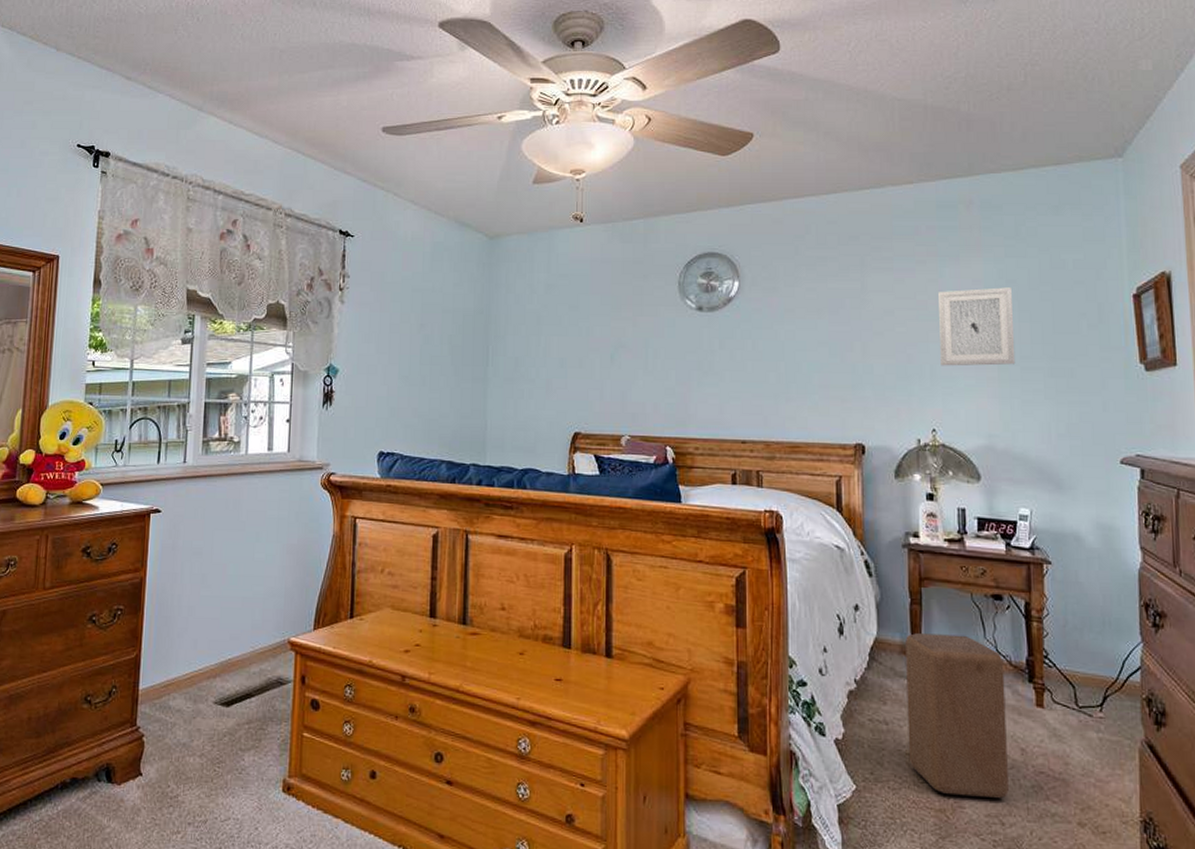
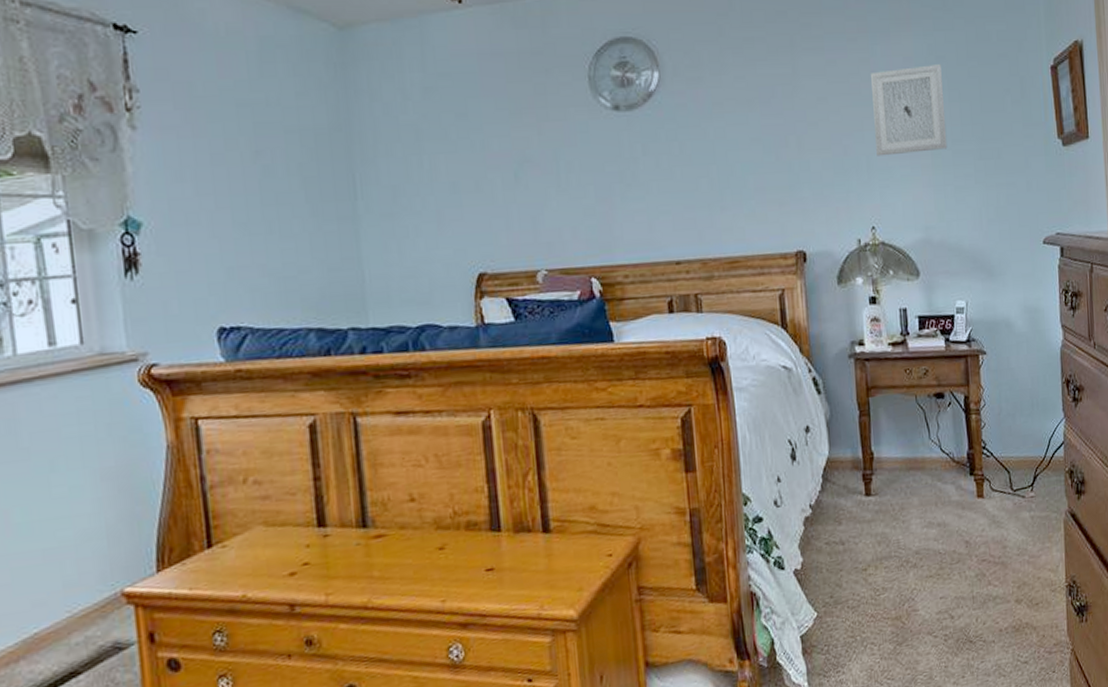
stool: present [906,633,1009,798] -> none [856,439,956,601]

